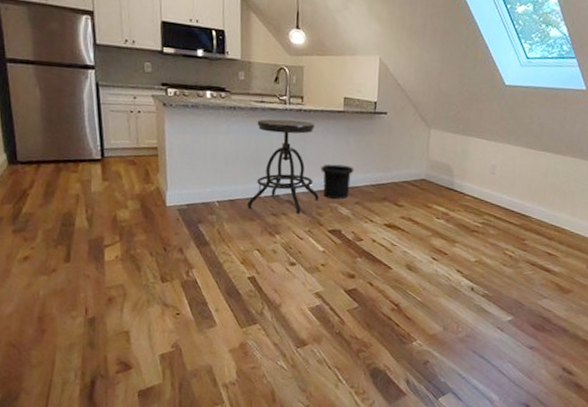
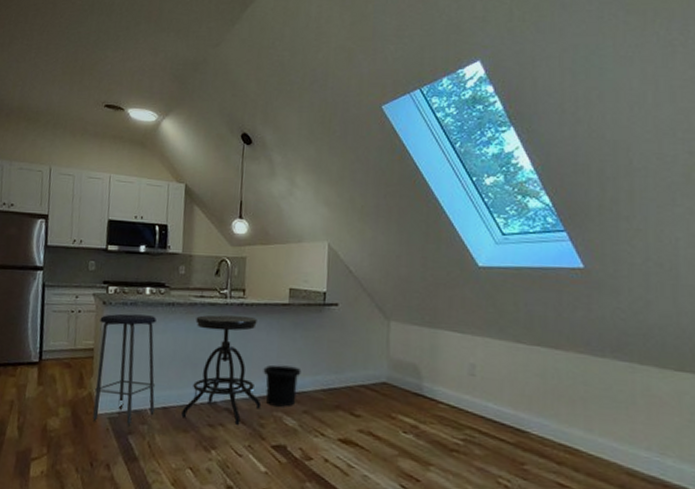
bar stool: none [161,115,222,216] -> present [93,313,156,426]

